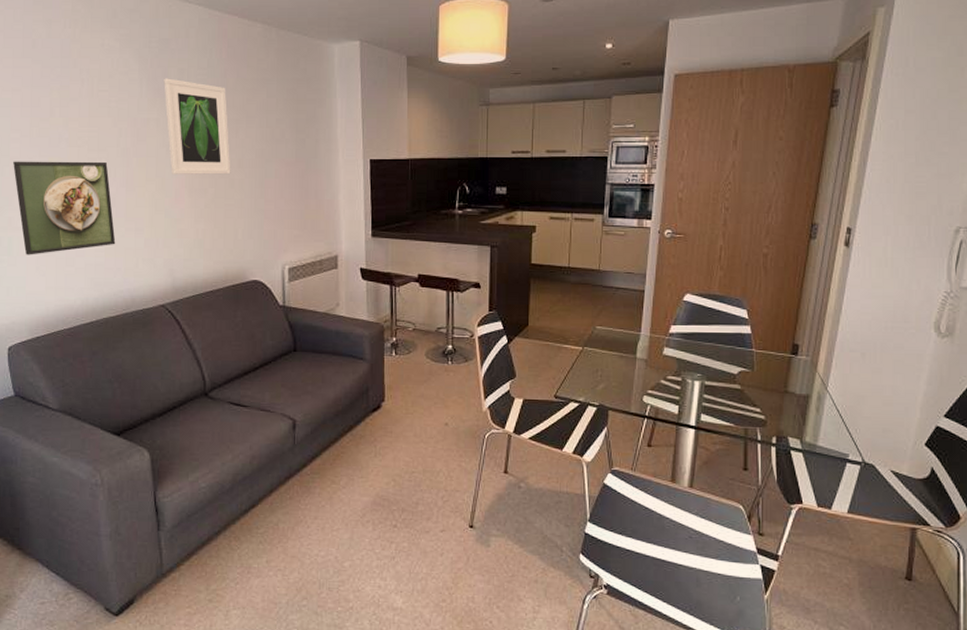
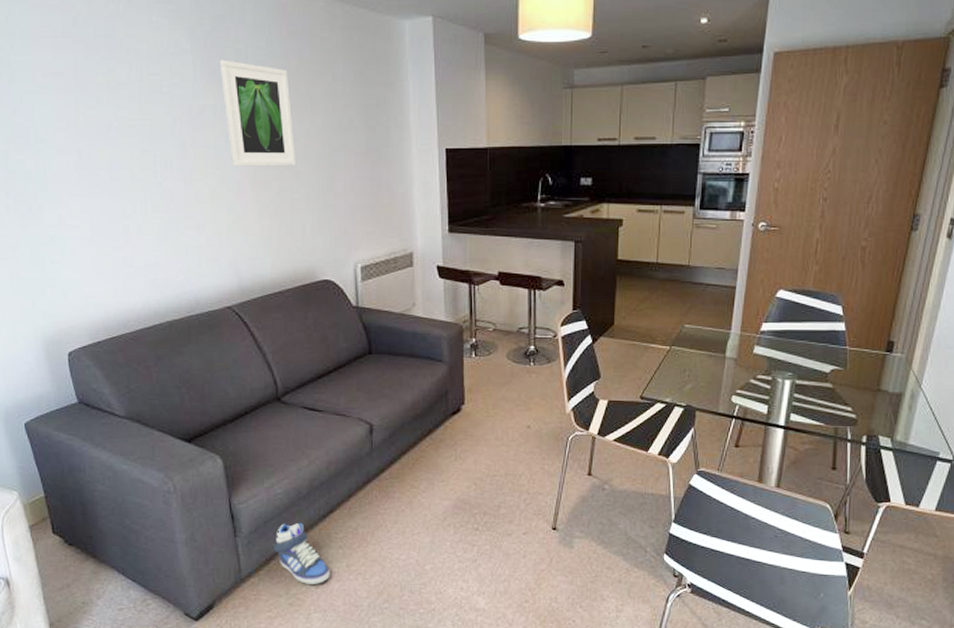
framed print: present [13,161,116,255] -> none [60,153,176,255]
sneaker: none [194,517,250,580] -> present [272,522,330,584]

